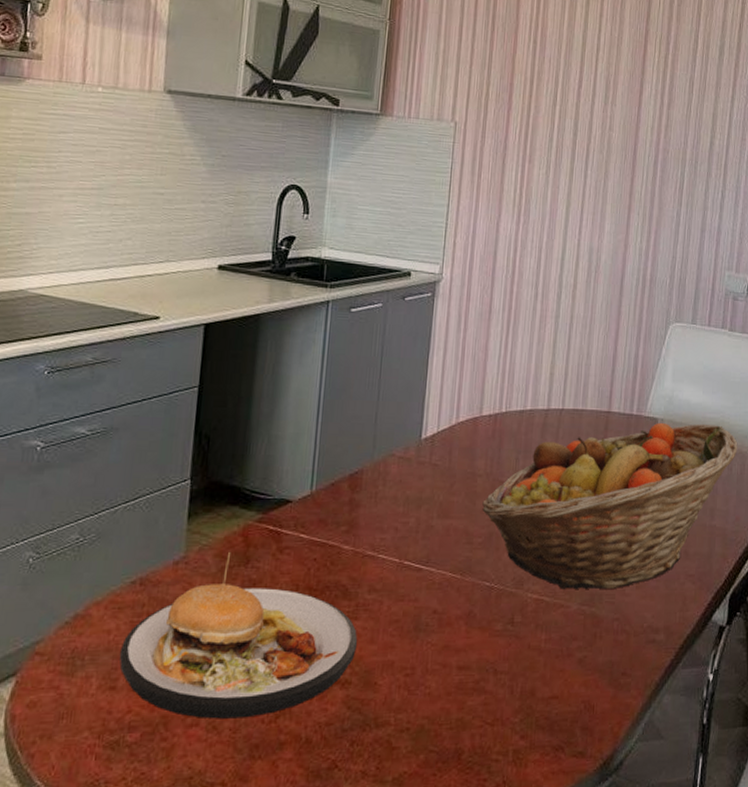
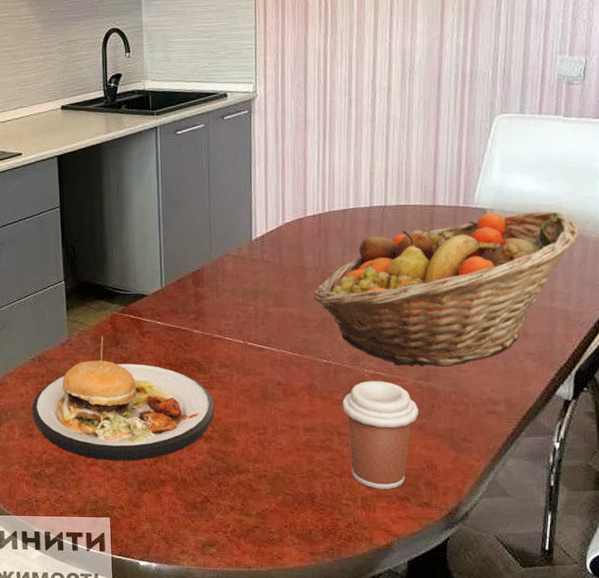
coffee cup: none [501,607,580,738] -> present [342,381,418,489]

